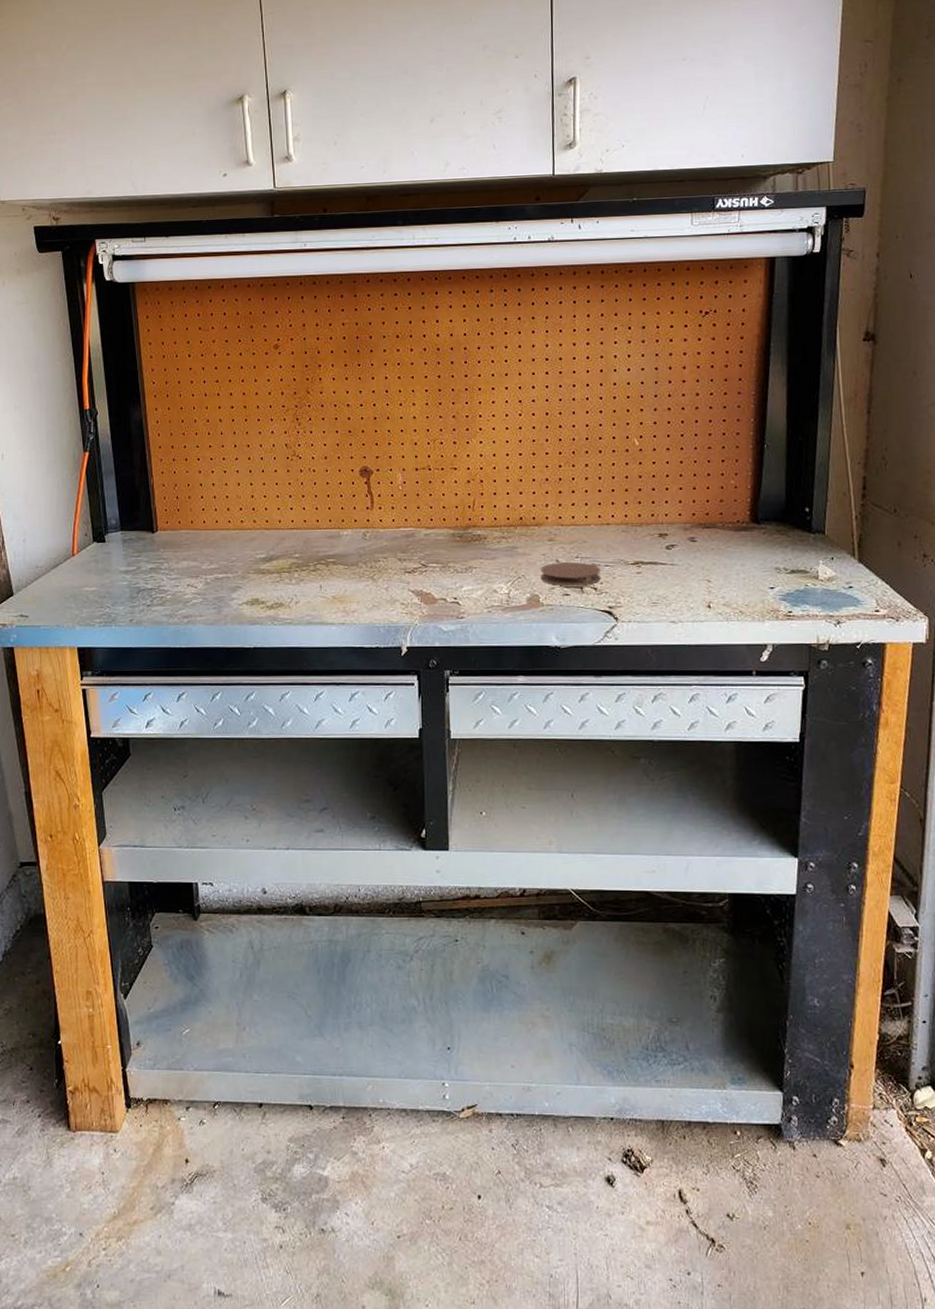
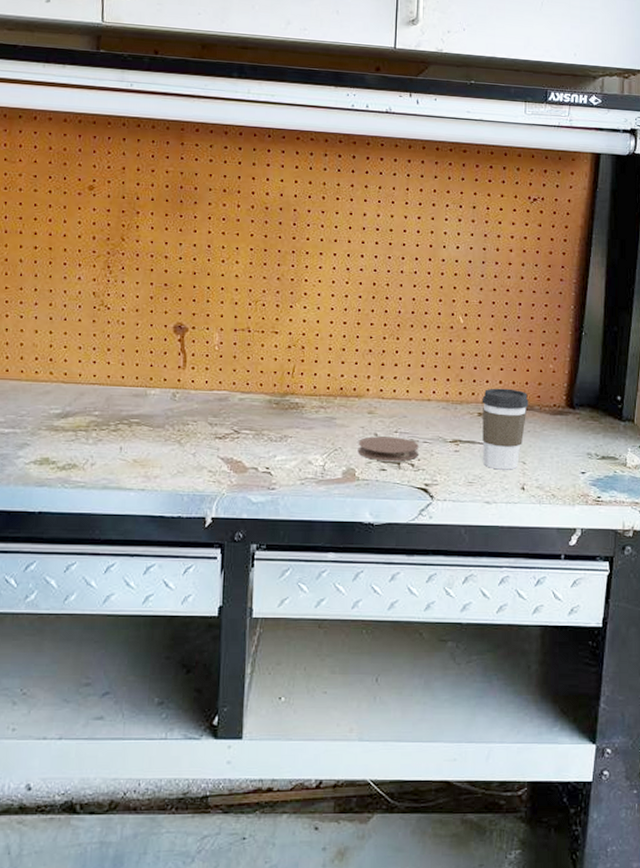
coffee cup: none [662,507,711,589] -> present [482,388,529,470]

